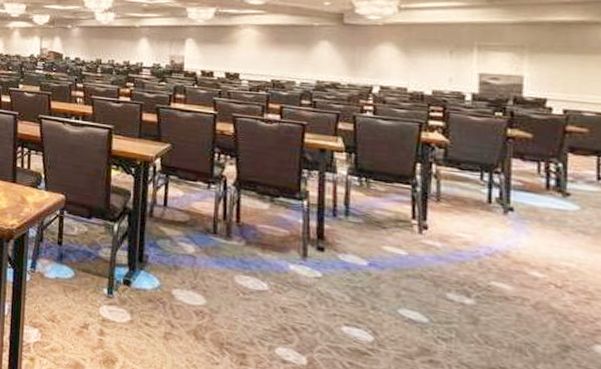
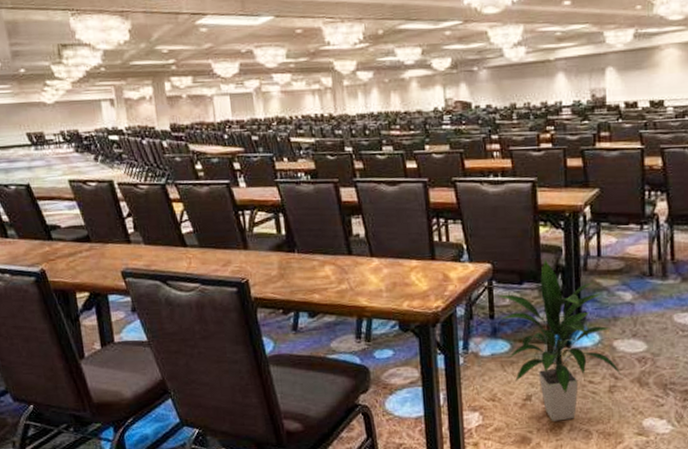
indoor plant: none [66,200,180,357] -> present [496,259,624,421]

